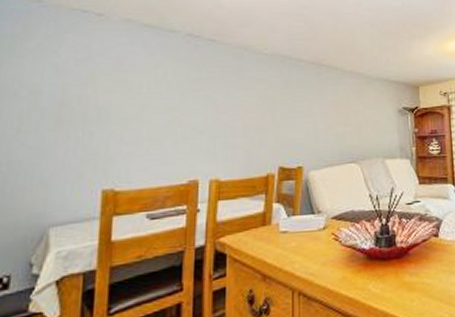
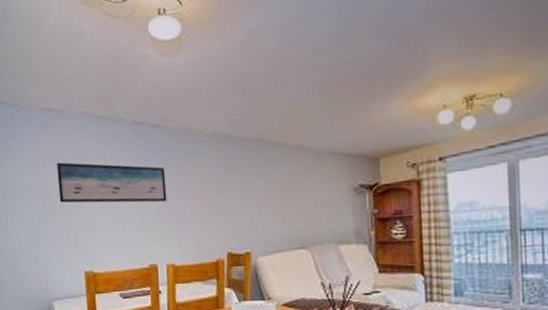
wall art: none [80,67,218,115] -> present [56,162,167,203]

